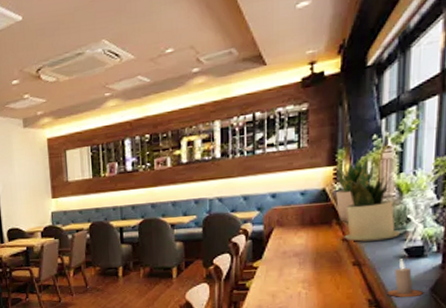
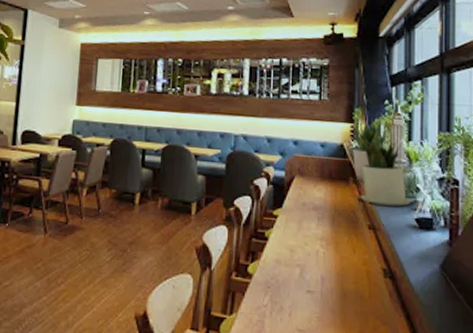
candle: present [387,259,423,298] -> none [401,229,433,273]

